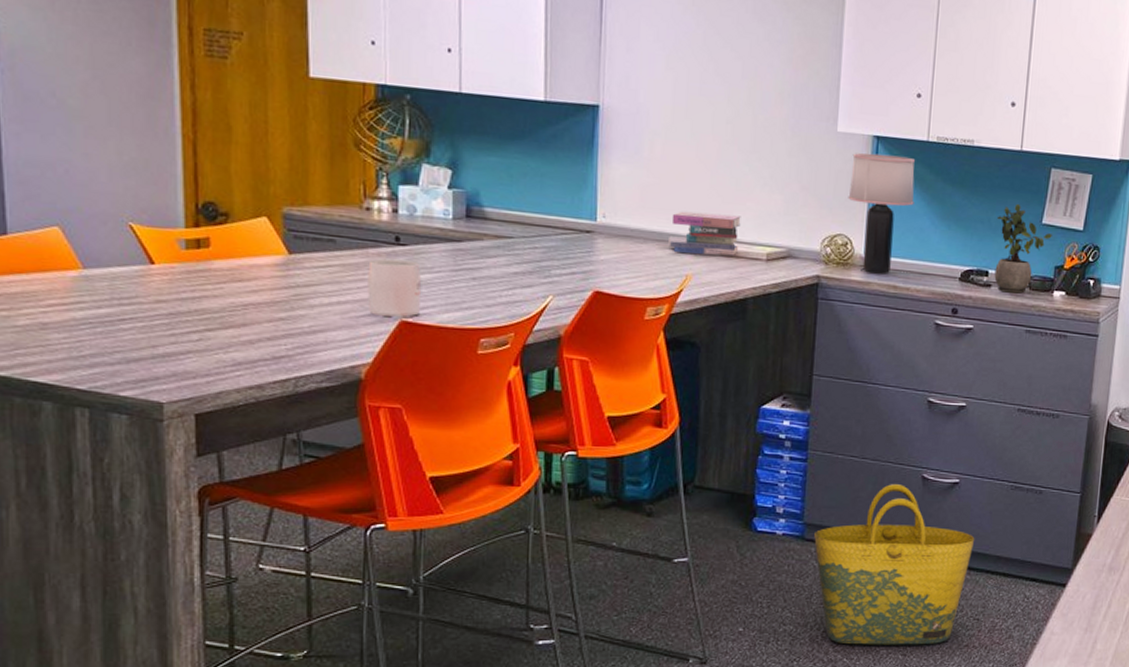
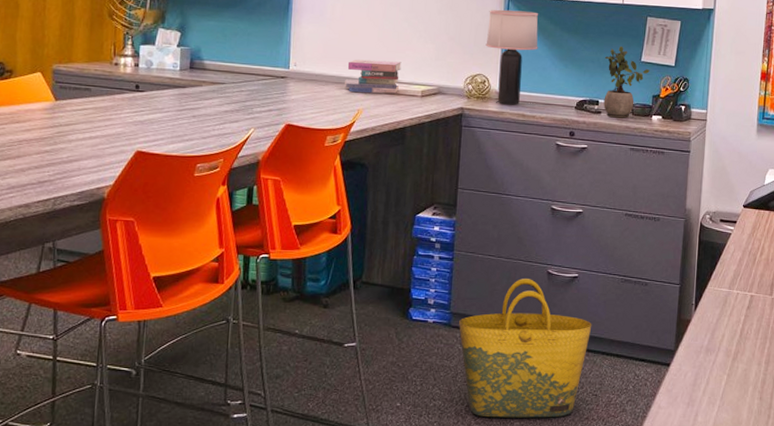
mug: present [367,258,422,318] -> none [112,102,155,149]

